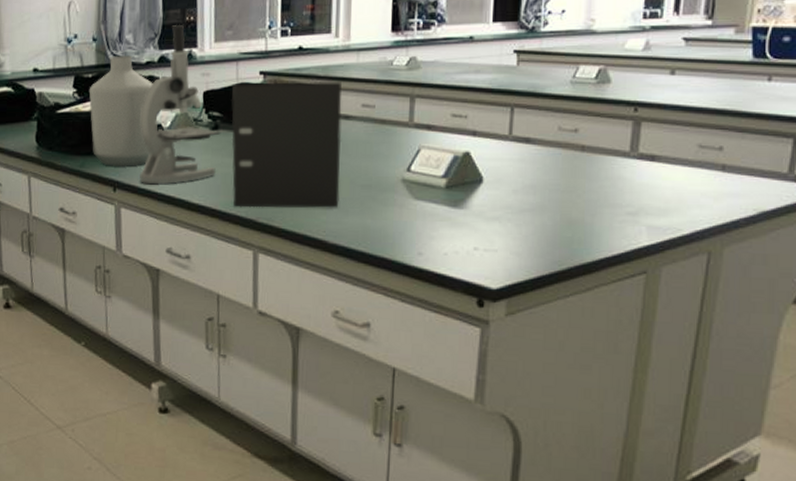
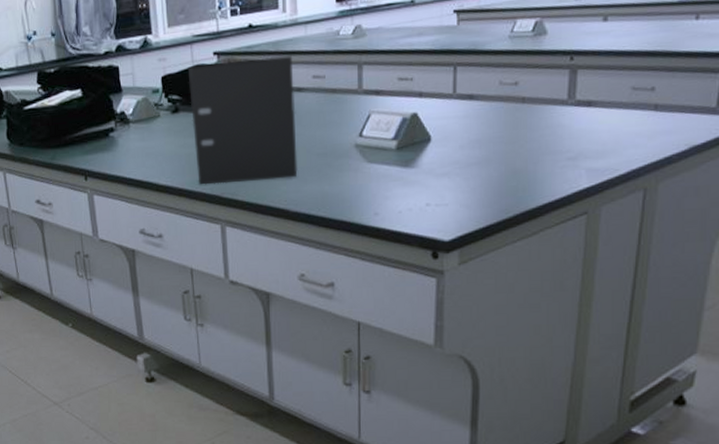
bottle: present [88,55,158,166] -> none [52,47,121,157]
microscope: present [140,24,221,185] -> none [103,12,182,171]

